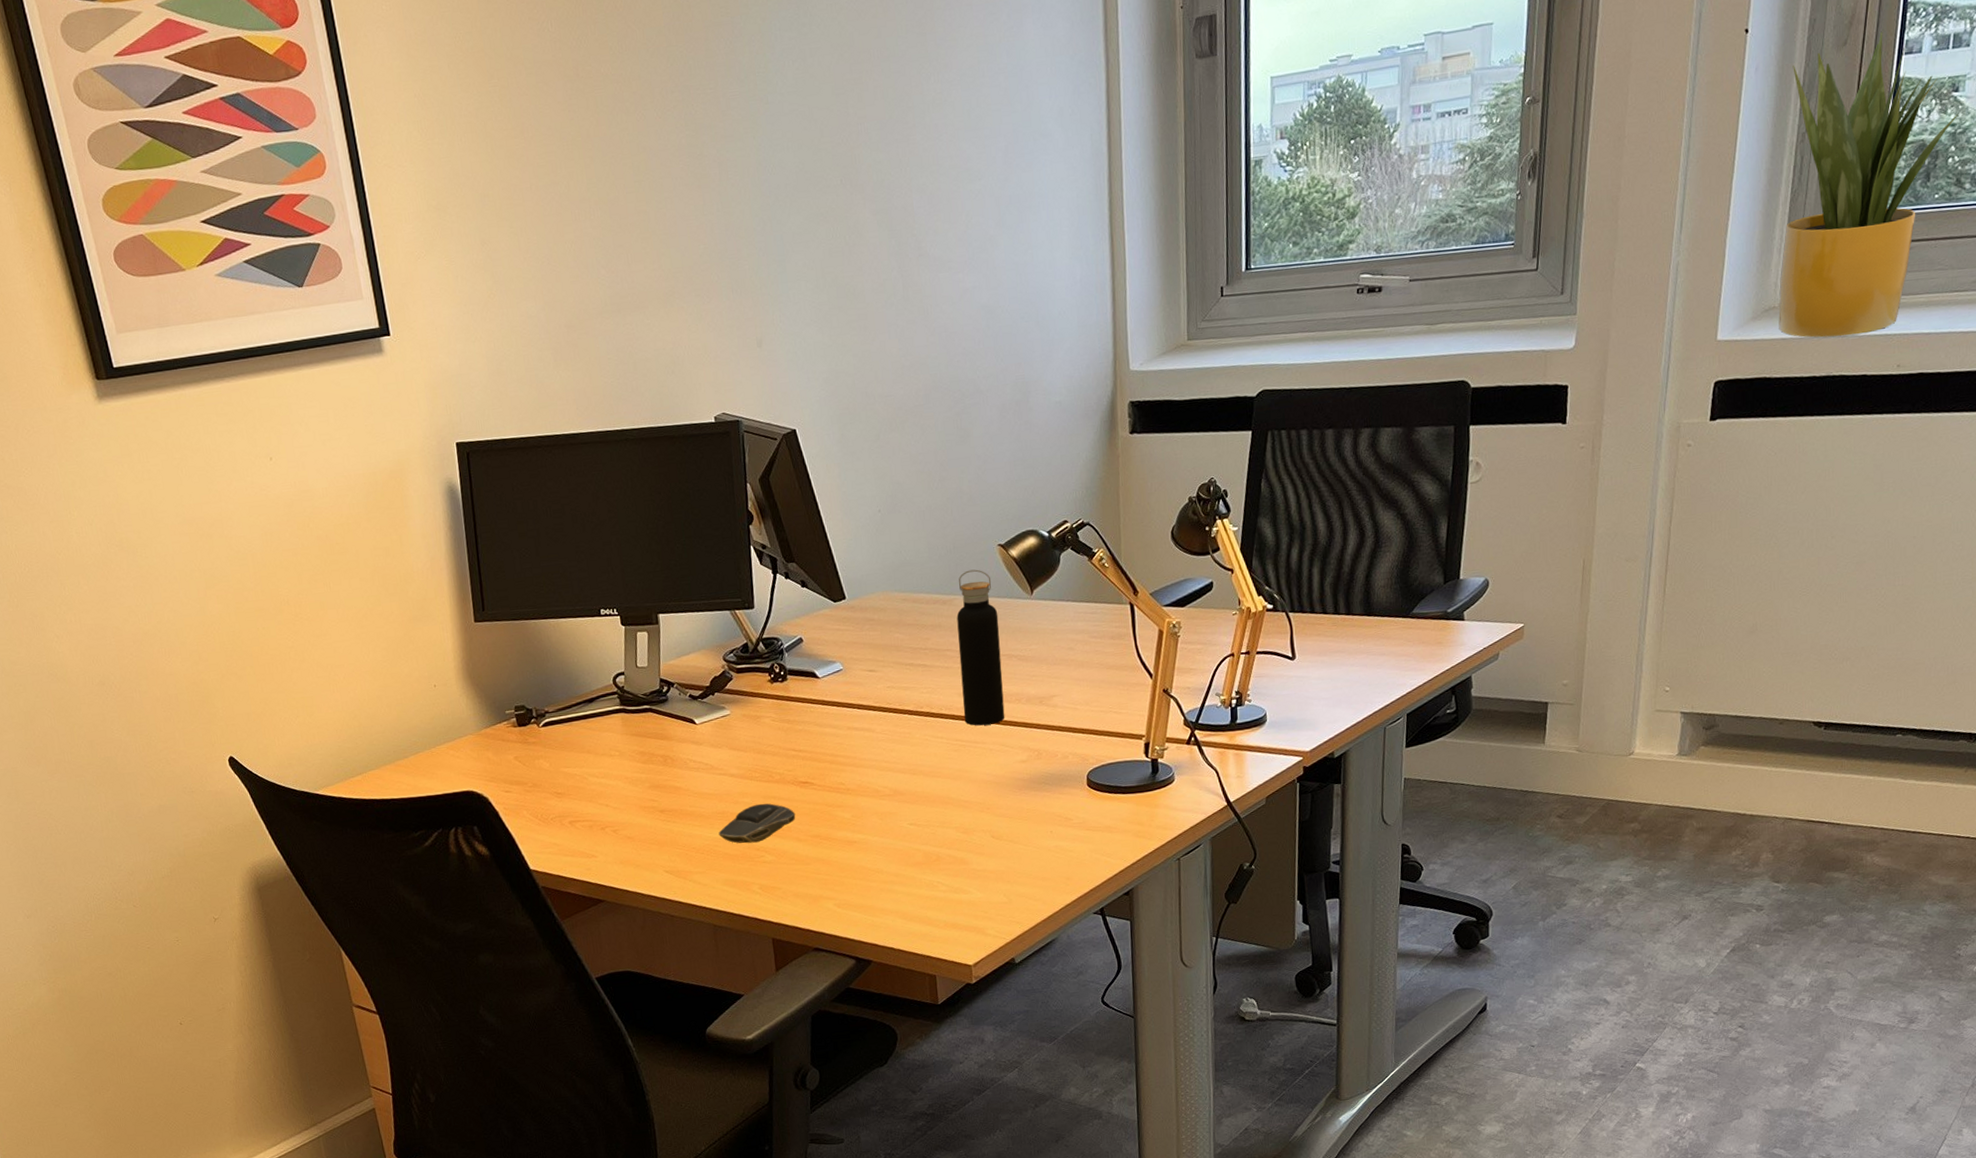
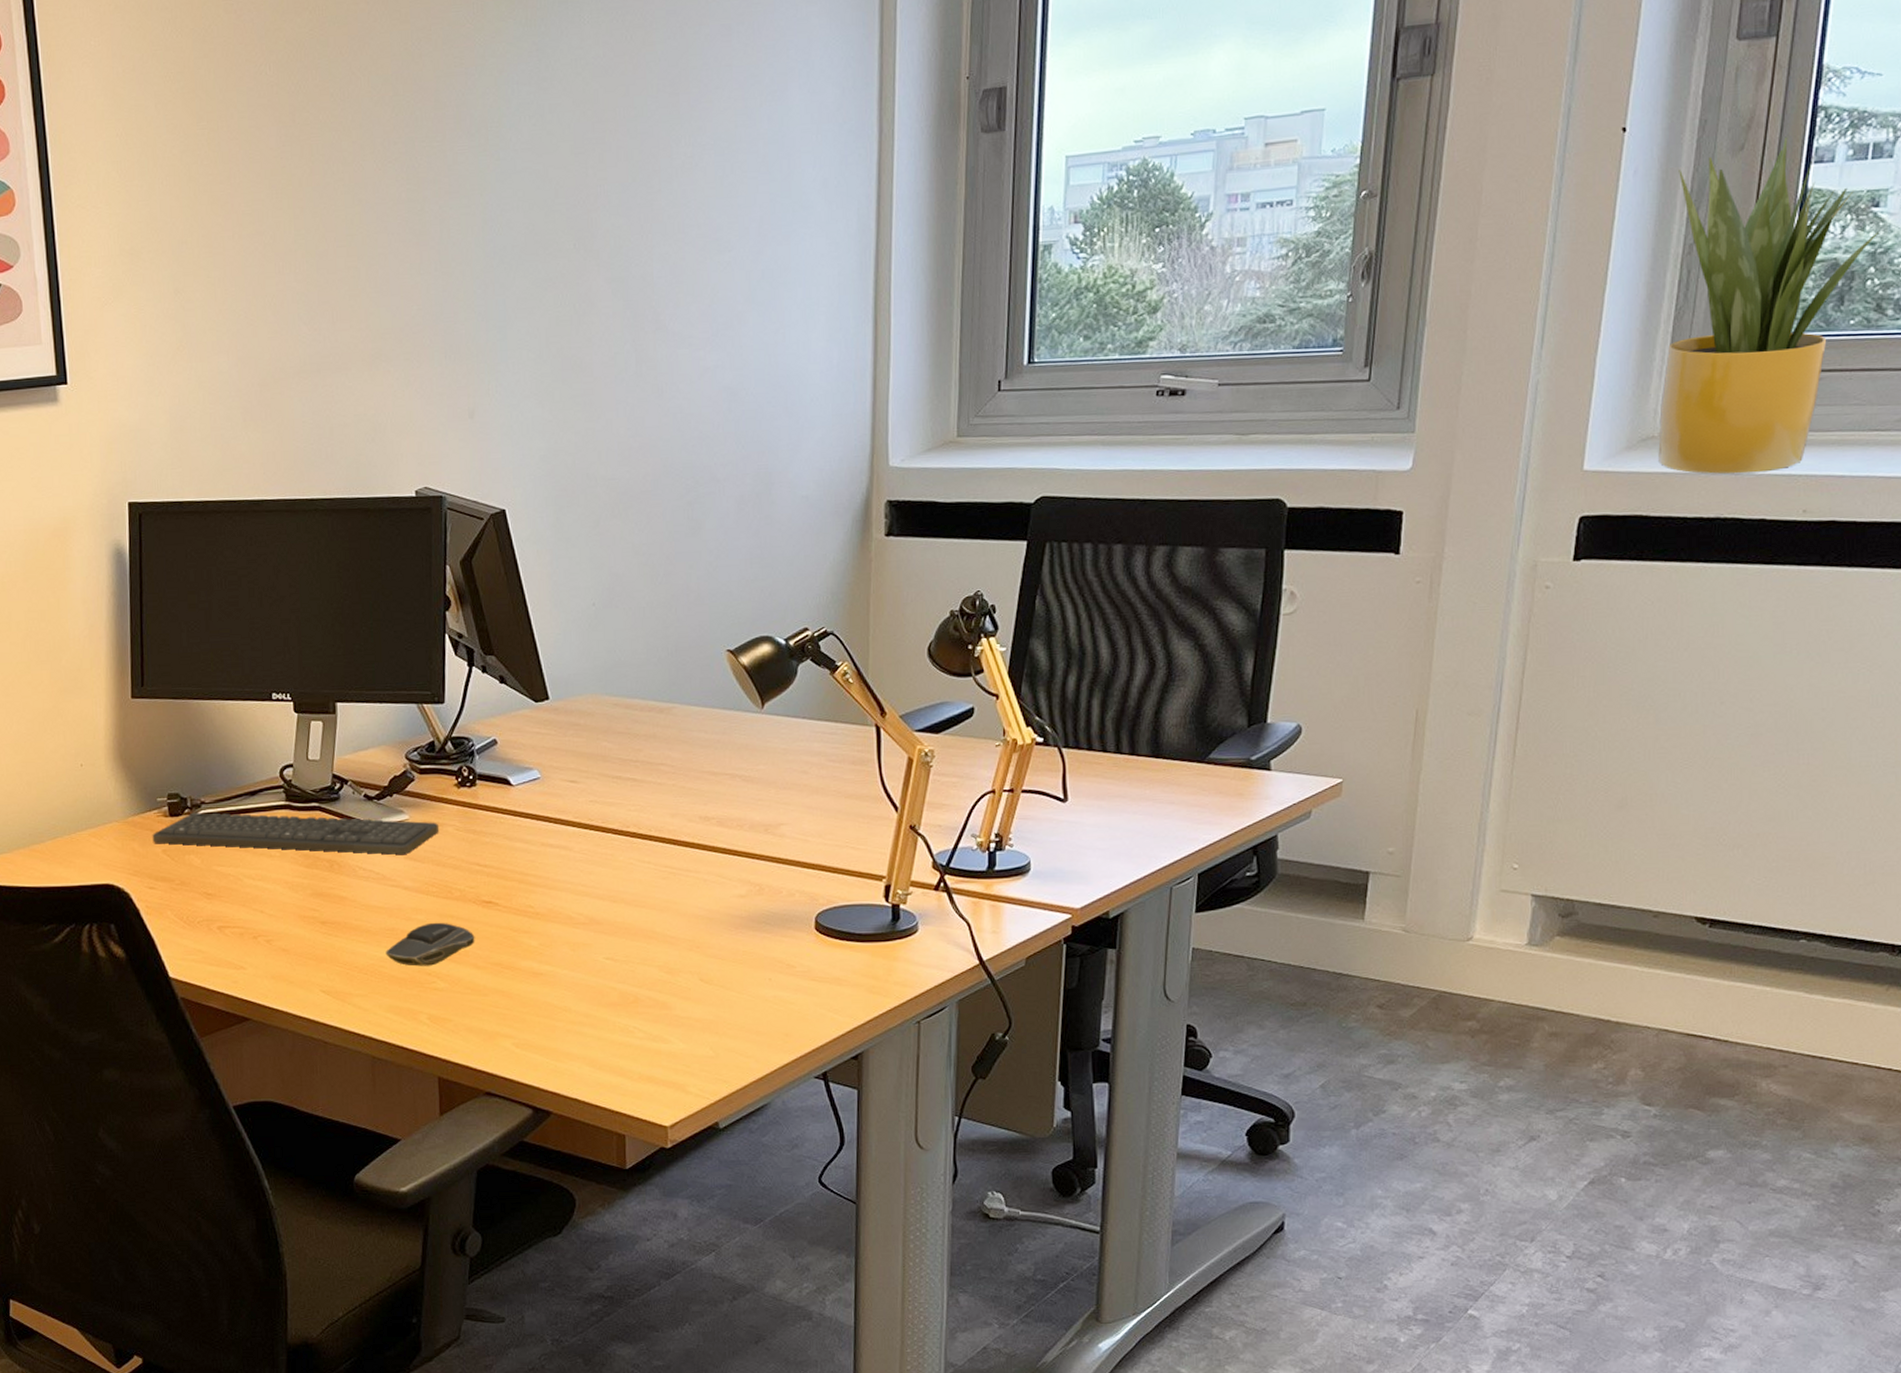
computer keyboard: none [504,715,758,752] -> present [152,812,440,855]
water bottle: present [956,569,1005,726] -> none [674,676,724,852]

